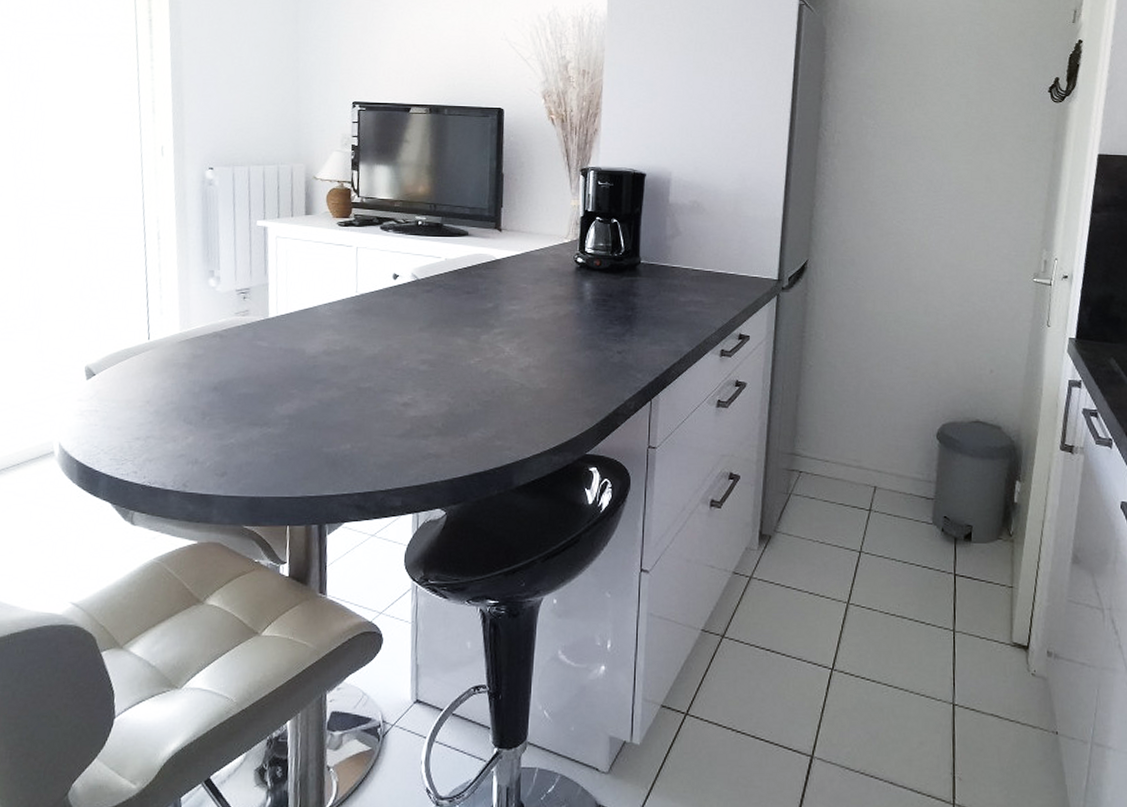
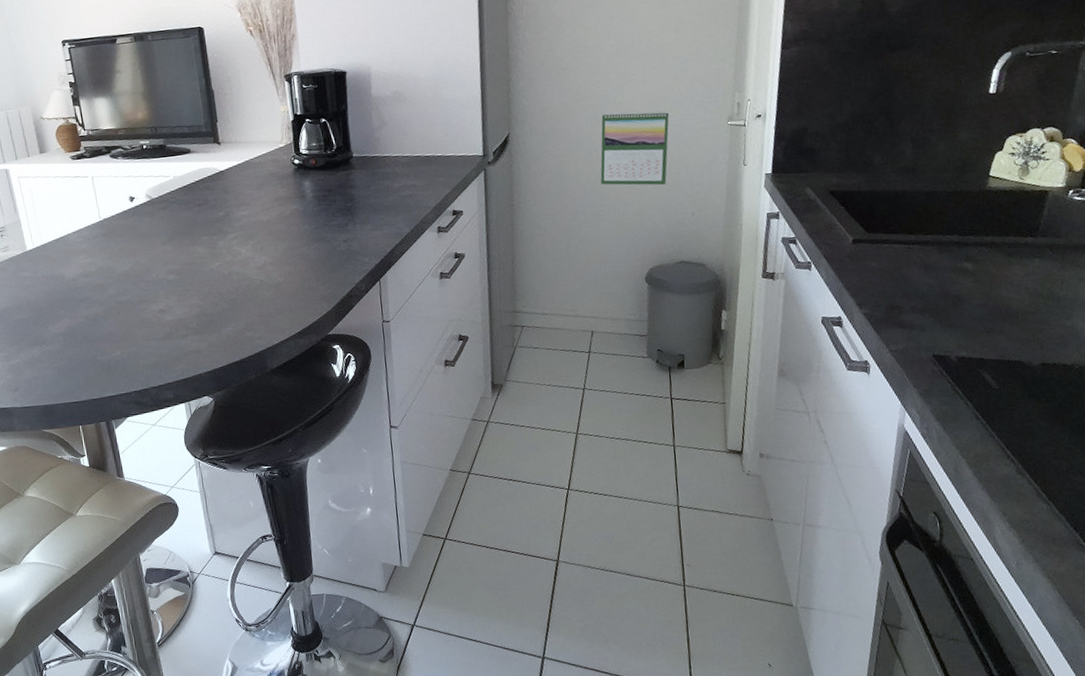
calendar: none [898,252,975,336] -> present [600,110,670,186]

